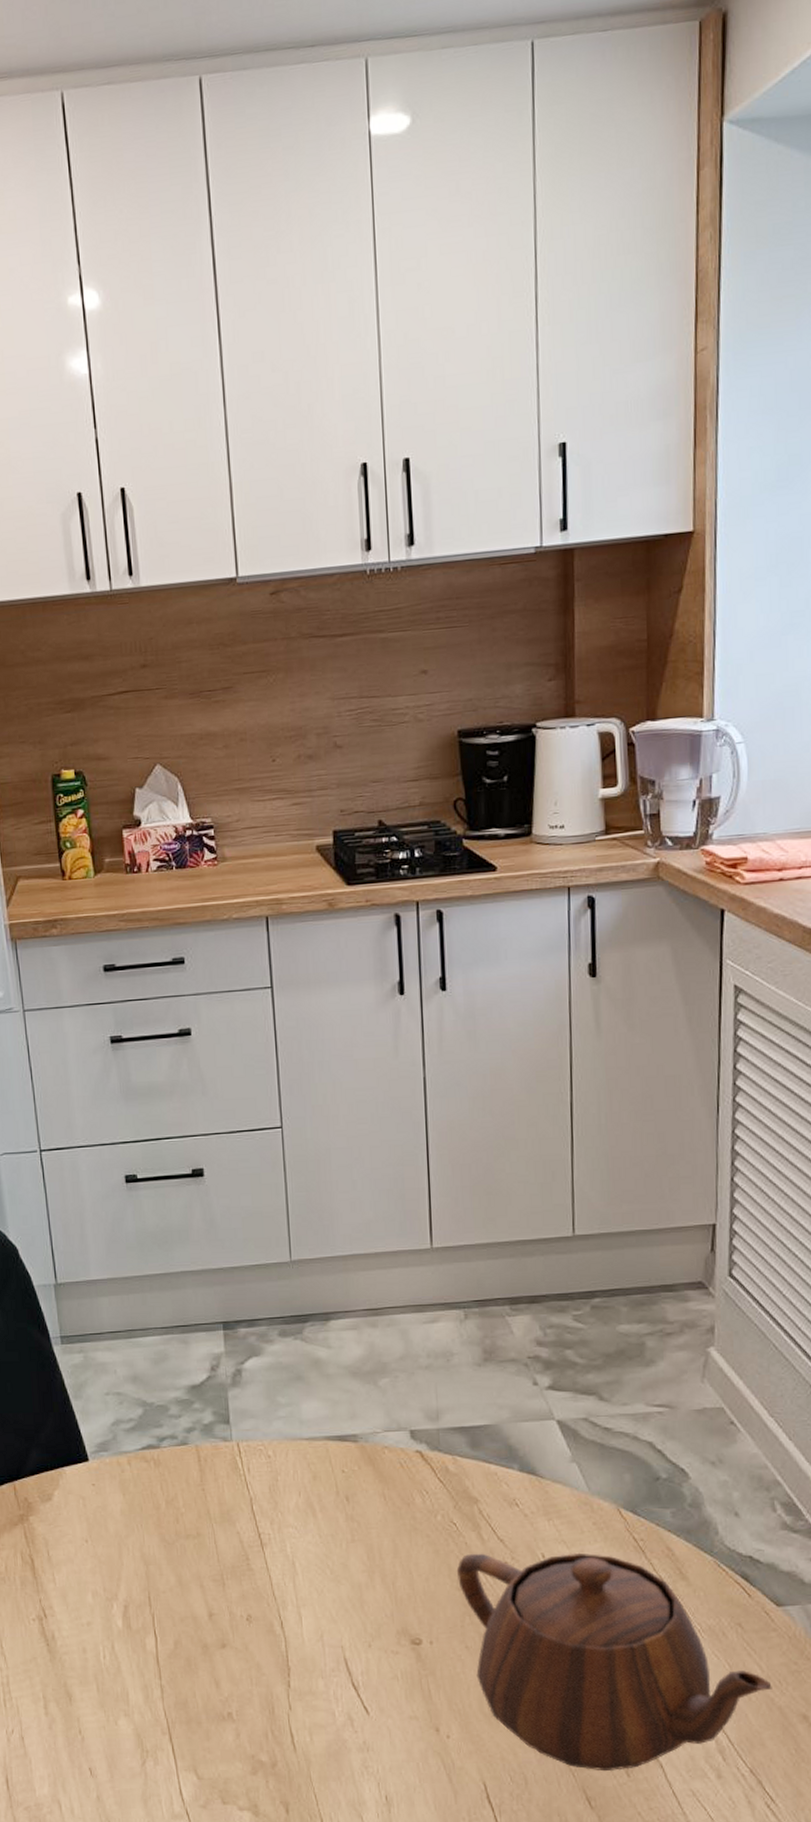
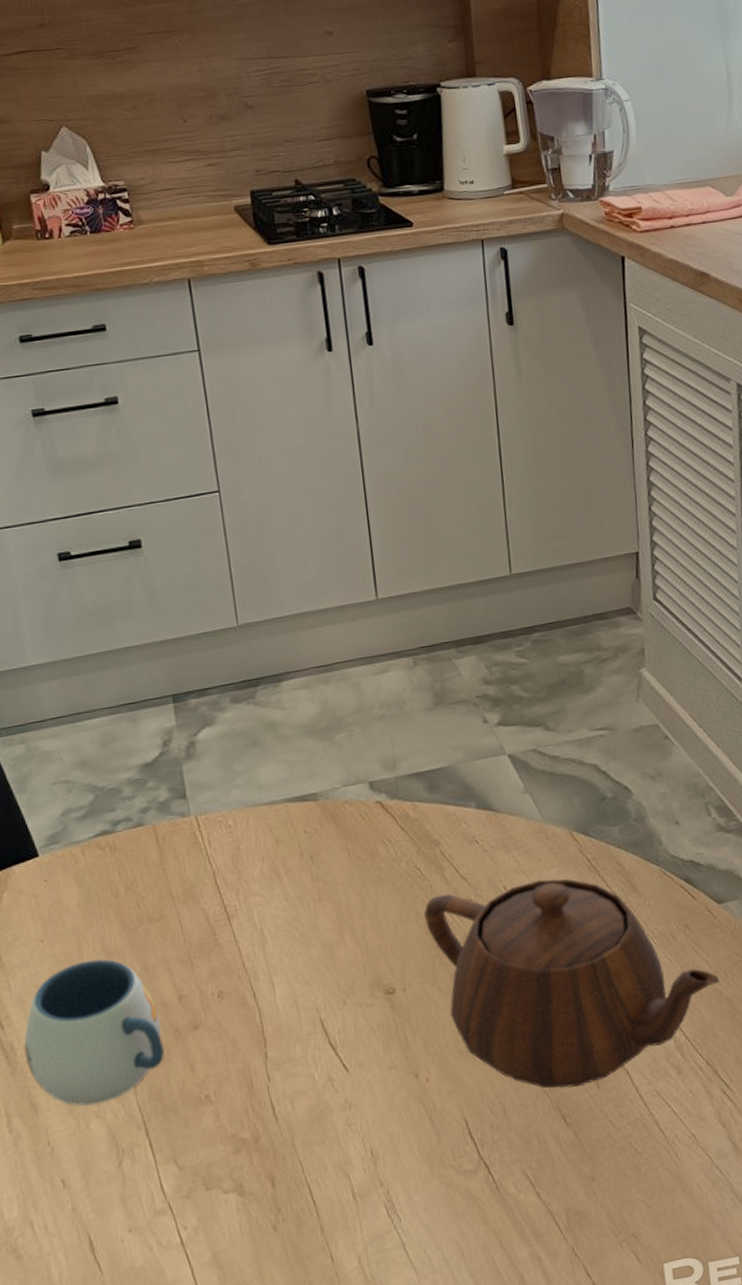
mug: none [63,1566,192,1703] -> present [24,959,164,1106]

